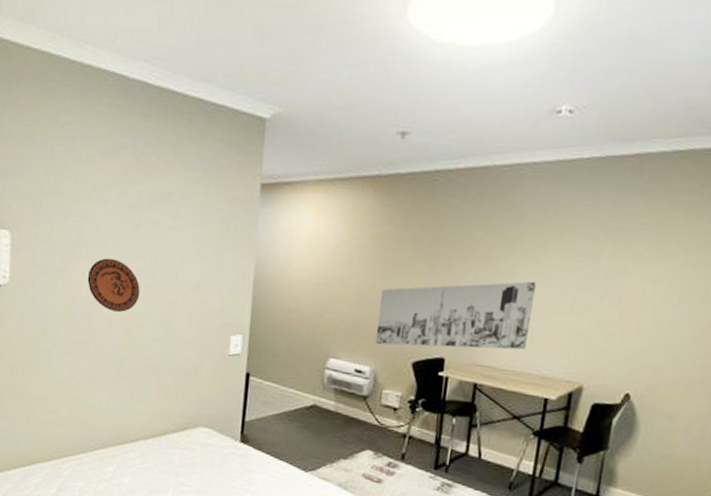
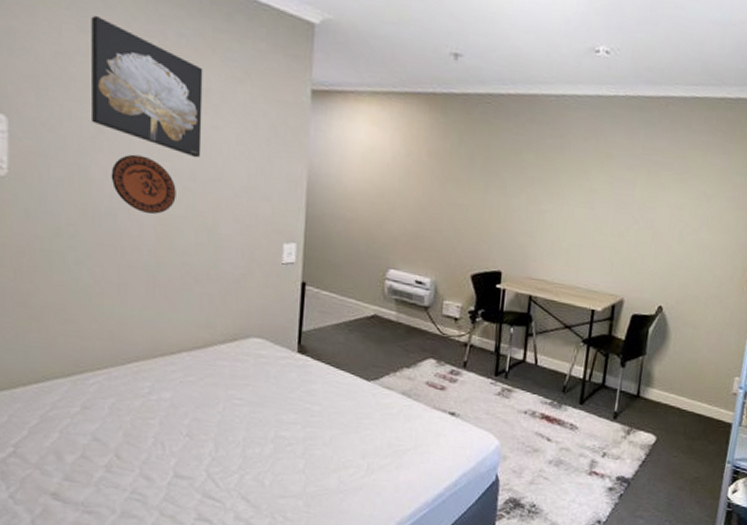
wall art: none [74,134,166,258] -> present [91,15,203,158]
wall art: present [375,281,537,350] -> none [434,203,583,266]

